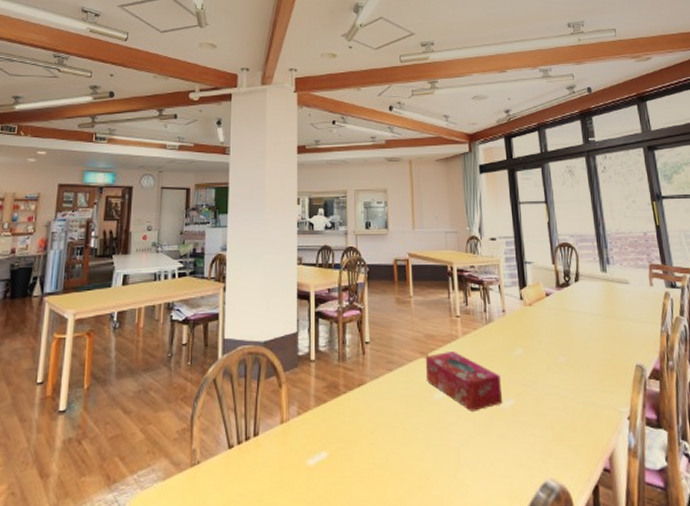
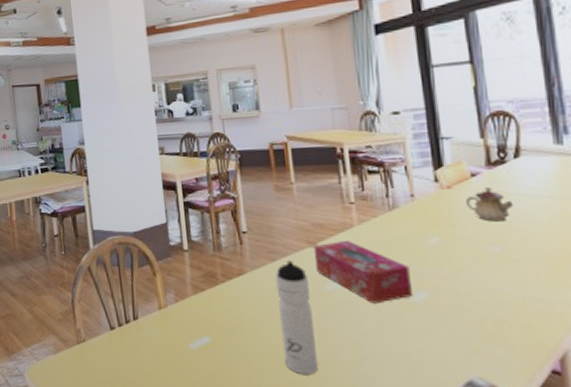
water bottle: none [391,370,424,487] -> present [275,260,319,375]
teapot: none [542,306,575,335] -> present [465,187,514,222]

